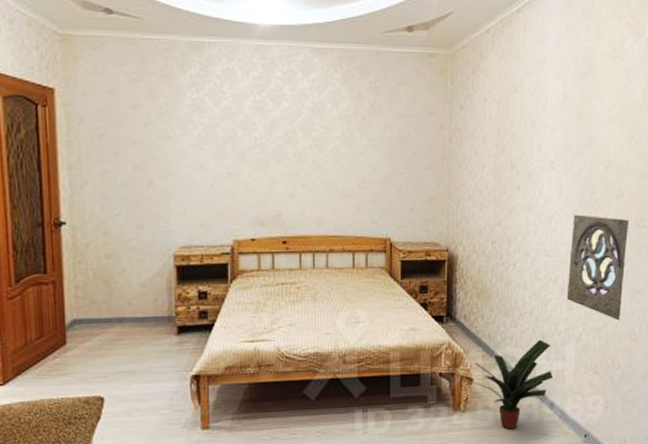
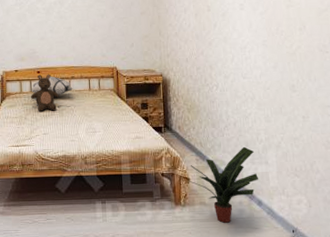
stuffed bear: none [273,245,312,296] -> present [31,74,59,112]
decorative pillow: none [273,248,331,274] -> present [31,76,73,95]
wall ornament: present [566,214,630,321] -> none [263,44,315,131]

